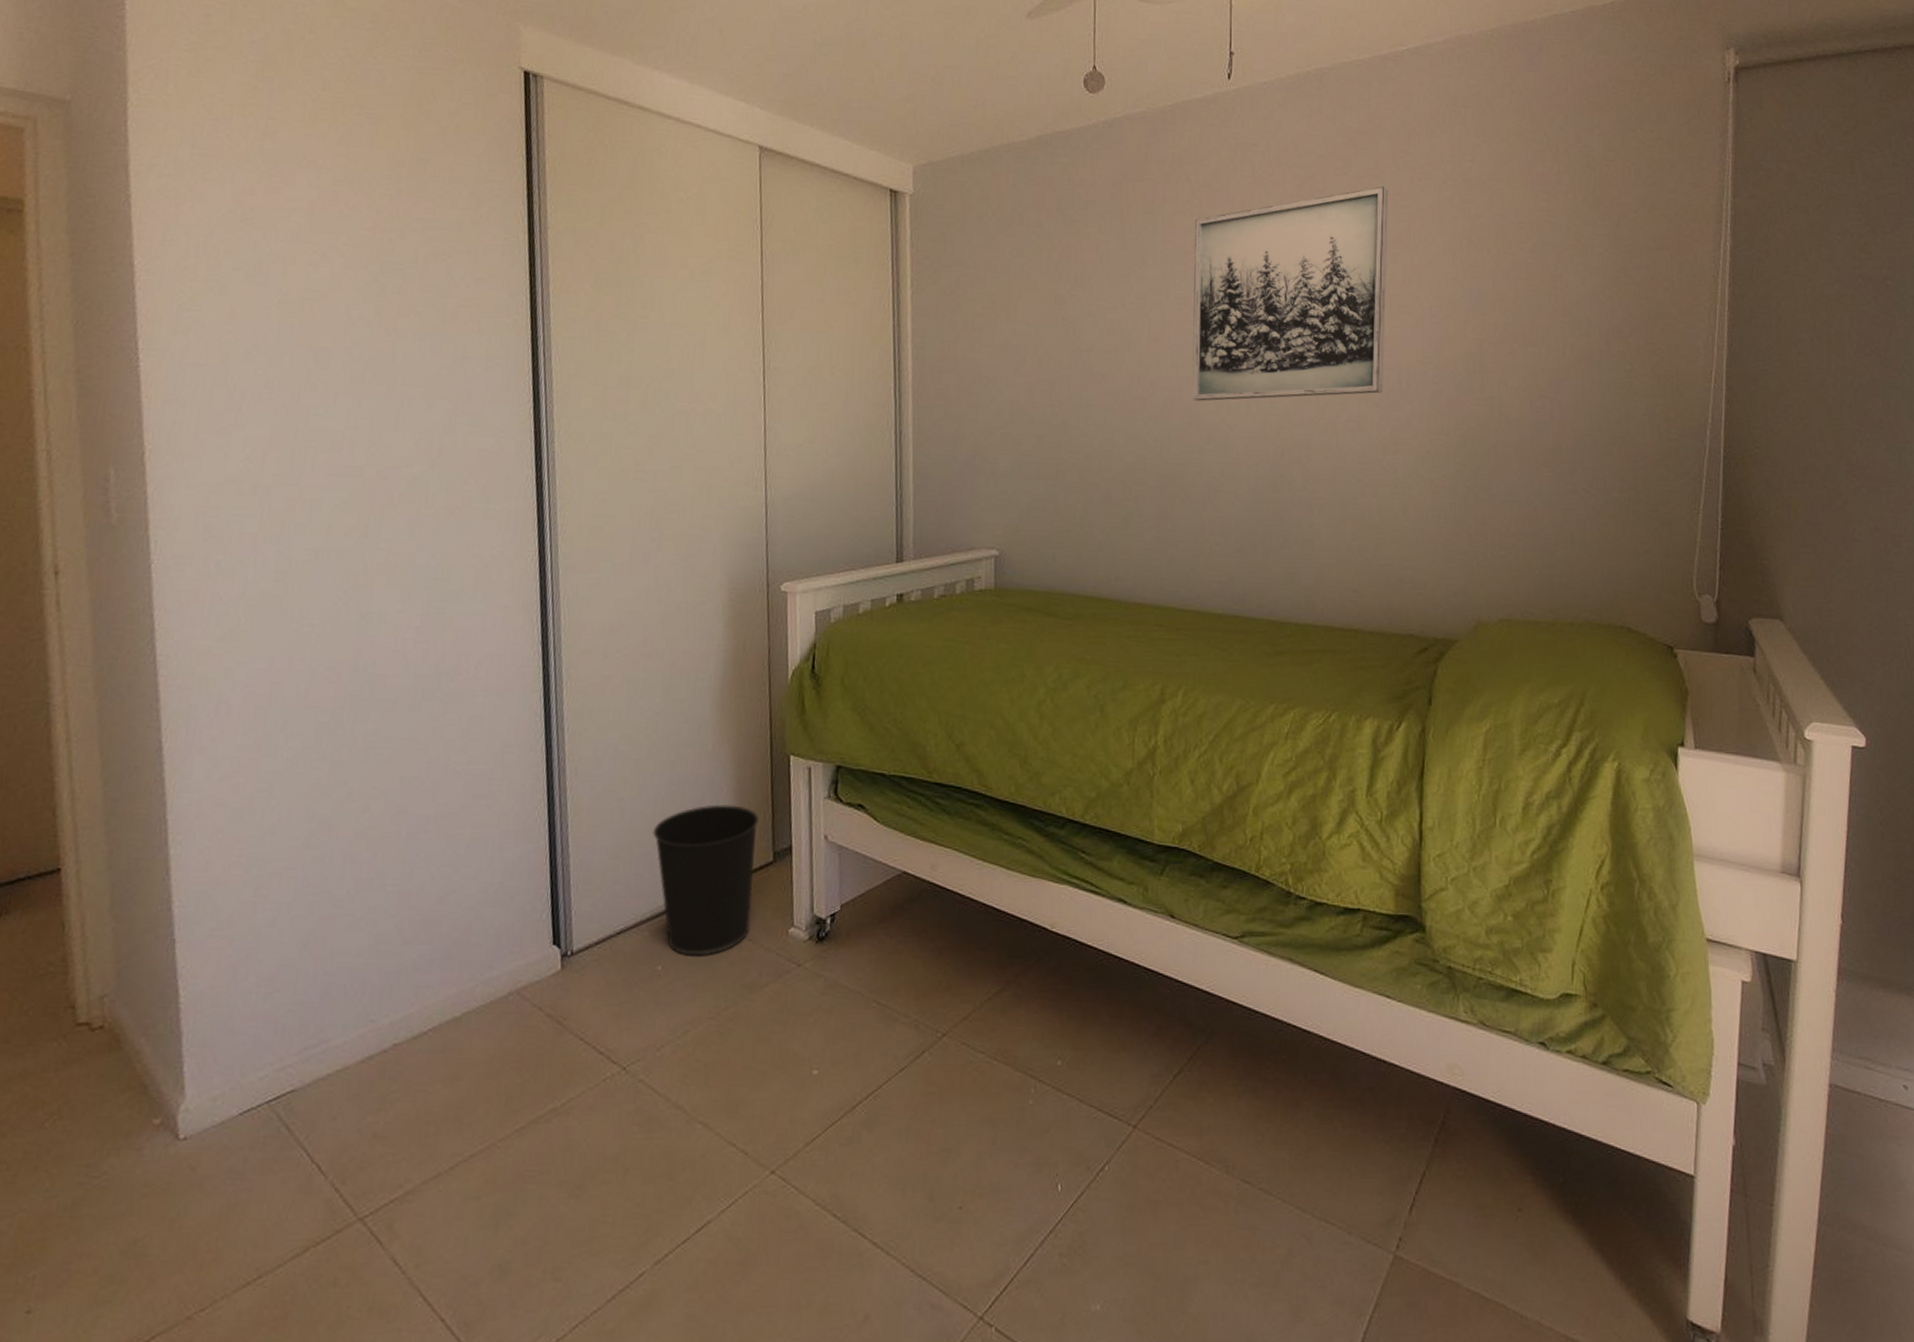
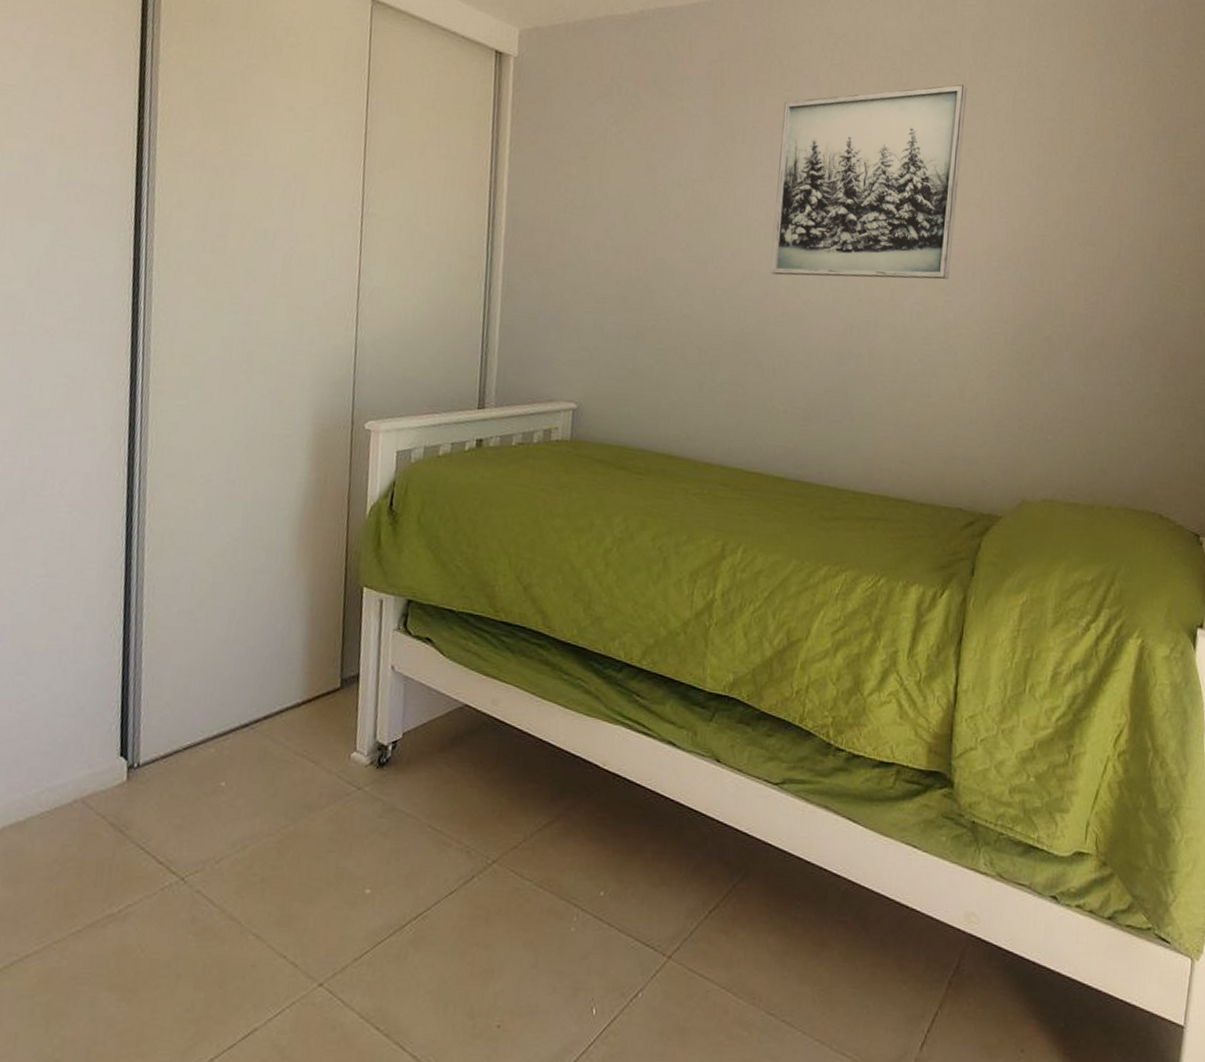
wastebasket: present [653,804,759,956] -> none [225,630,329,775]

